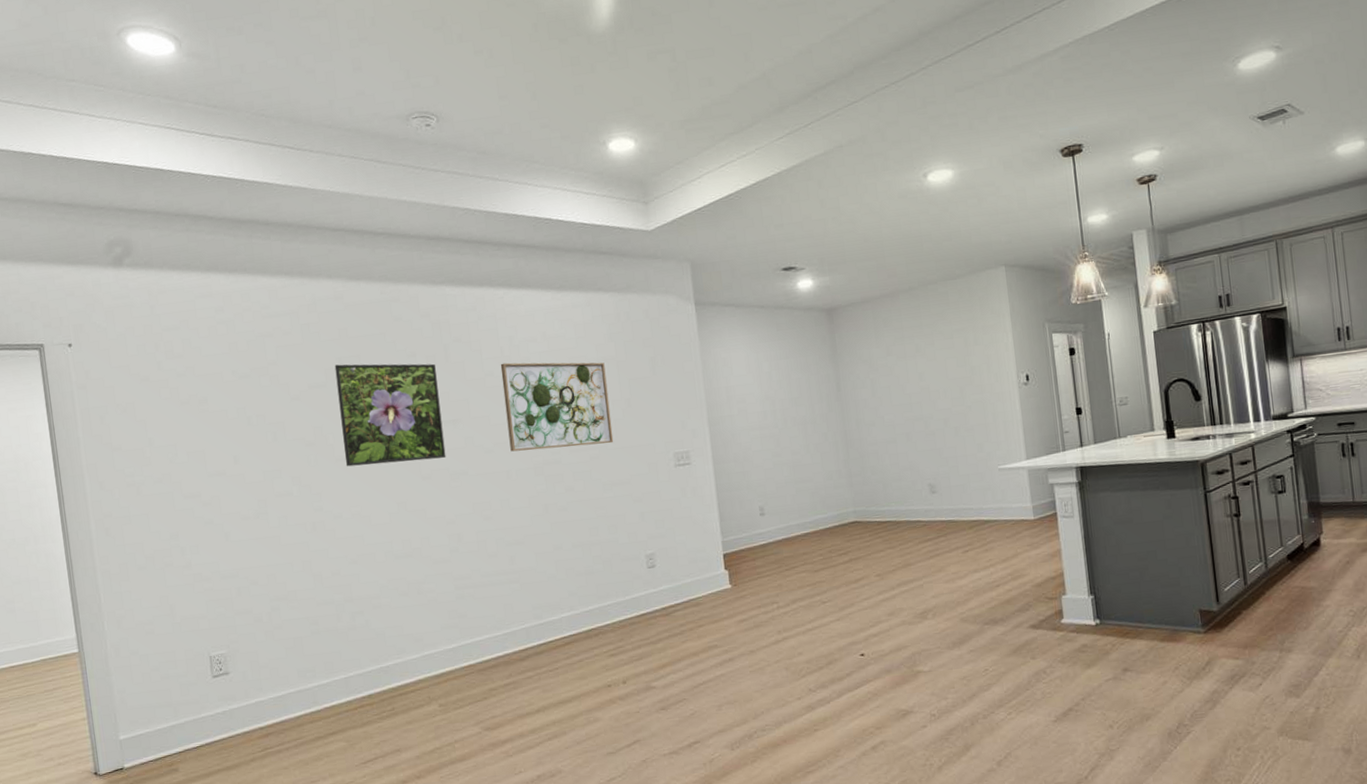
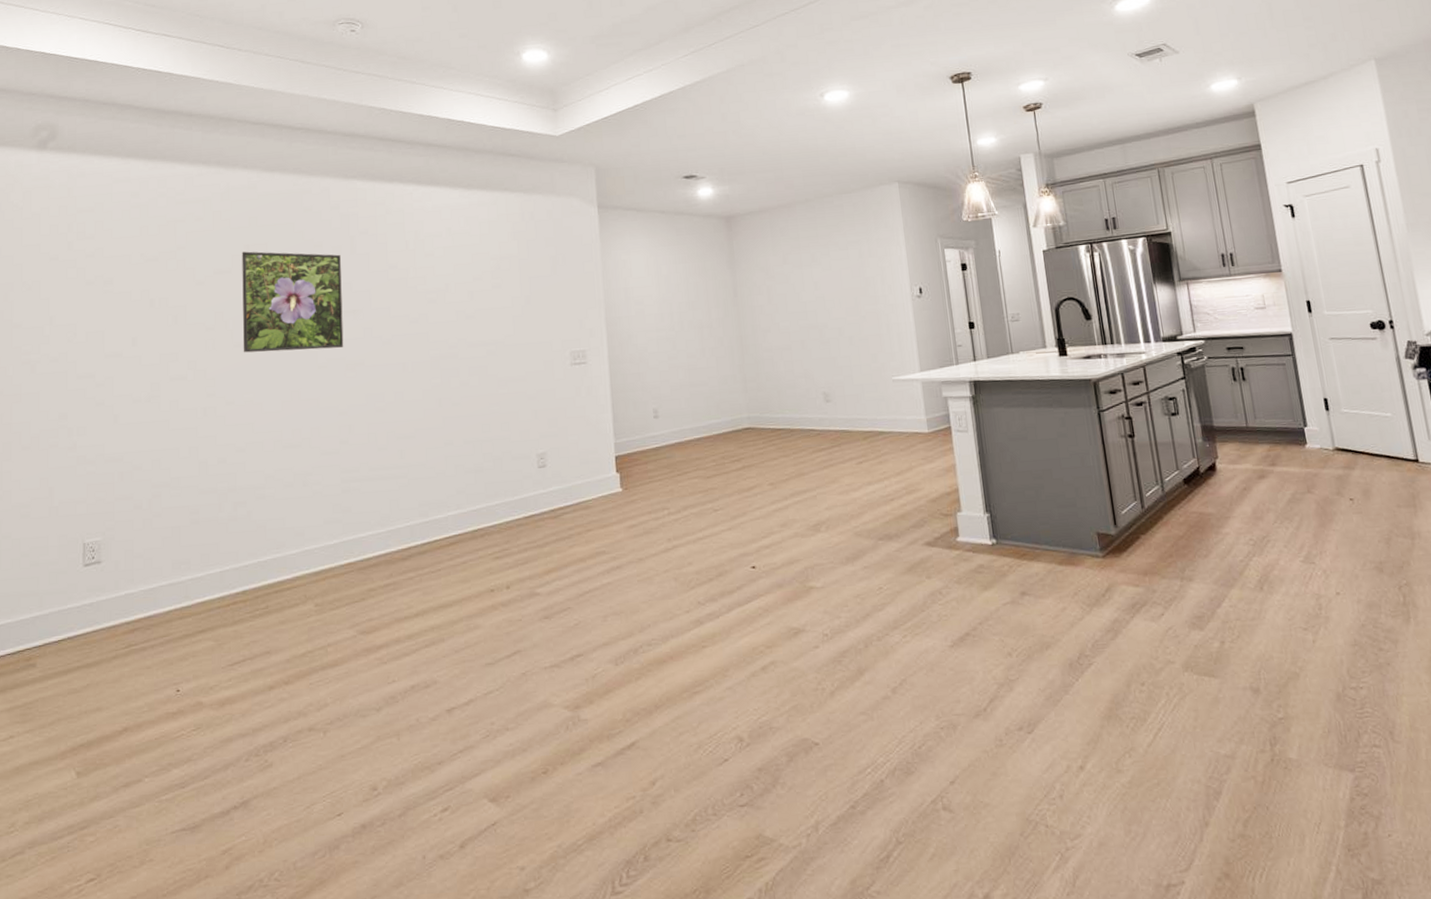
wall art: present [500,362,614,452] -> none [404,256,512,344]

